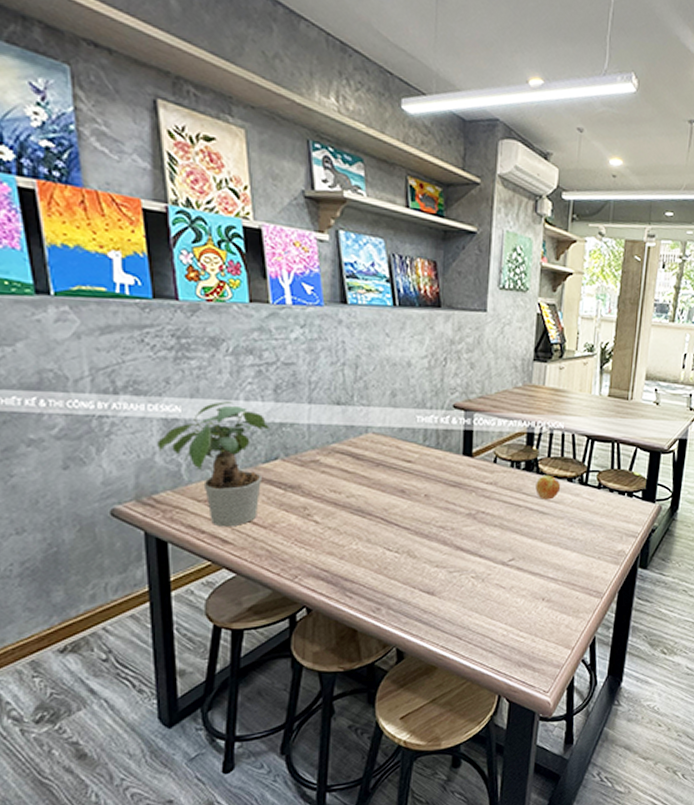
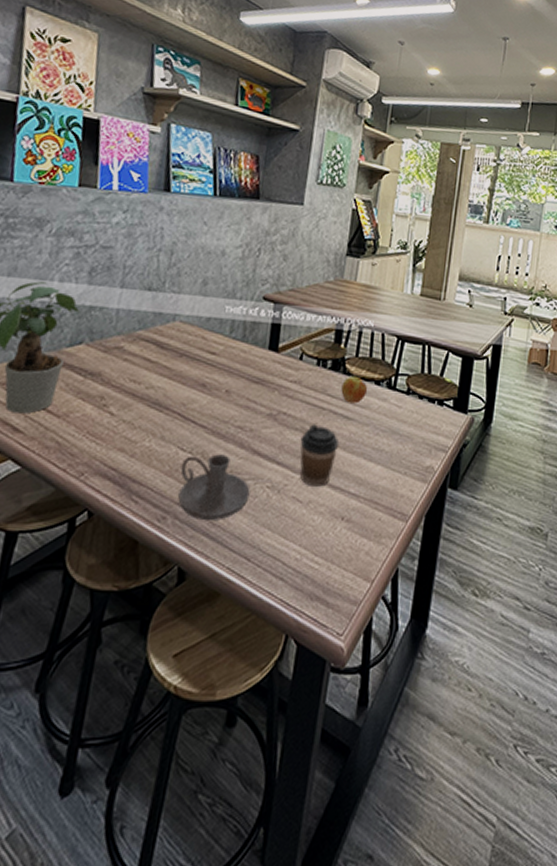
candle holder: none [389,552,456,609] -> present [178,454,250,522]
coffee cup: none [499,520,537,574] -> present [300,424,340,487]

